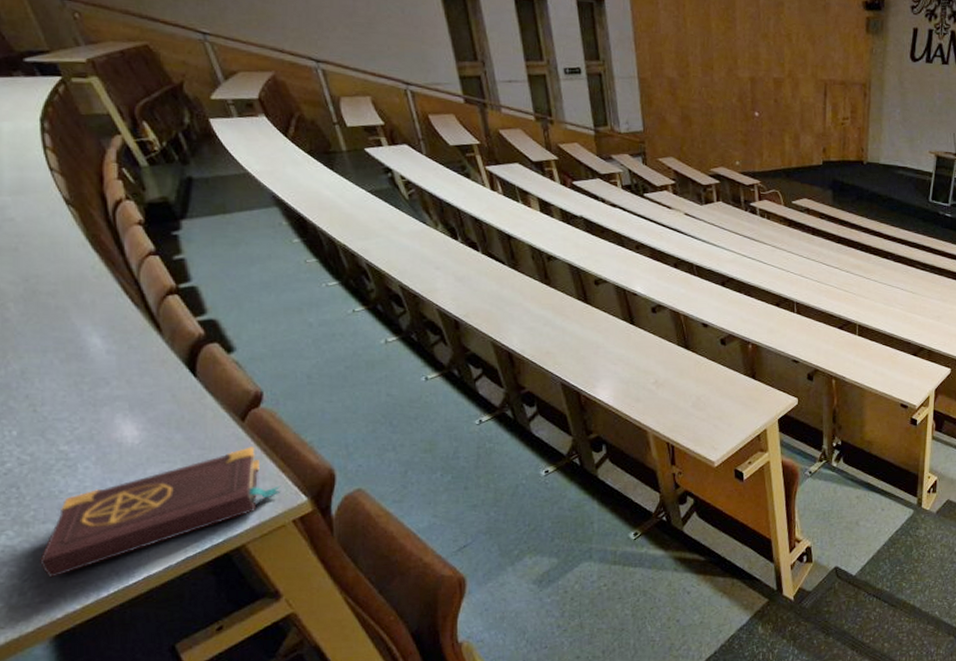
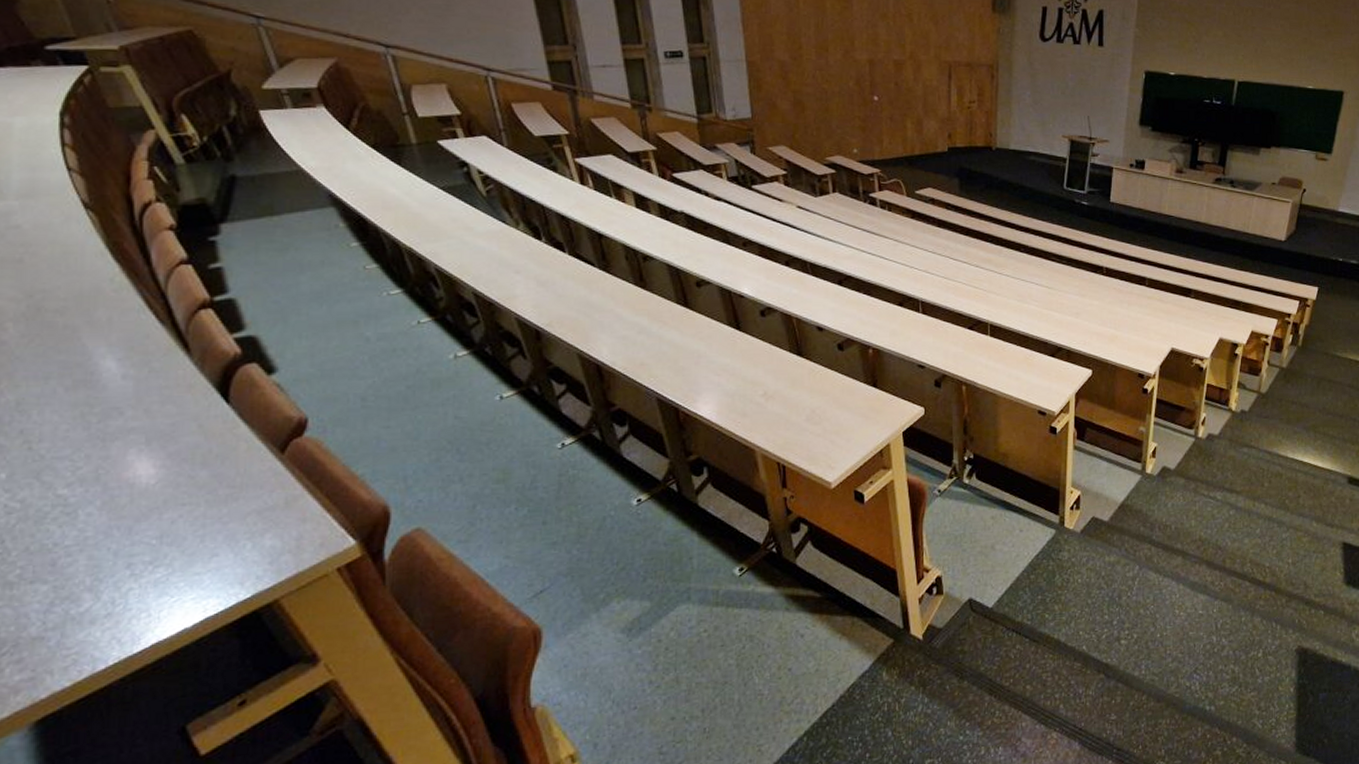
book: present [40,447,281,578] -> none [23,483,325,650]

